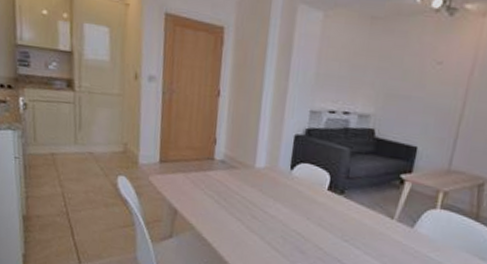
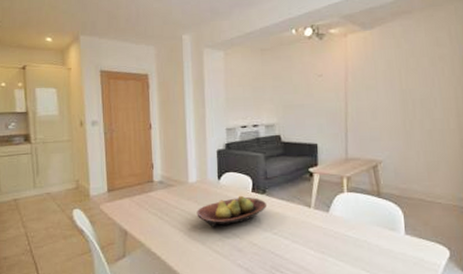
fruit bowl: none [259,191,344,224] -> present [196,195,268,228]

